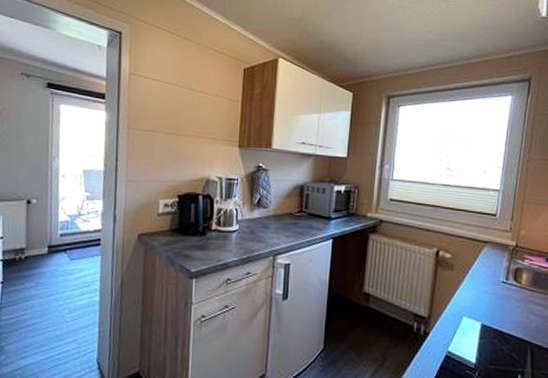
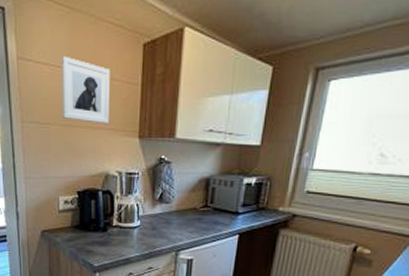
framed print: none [167,74,214,134] -> present [61,56,110,125]

